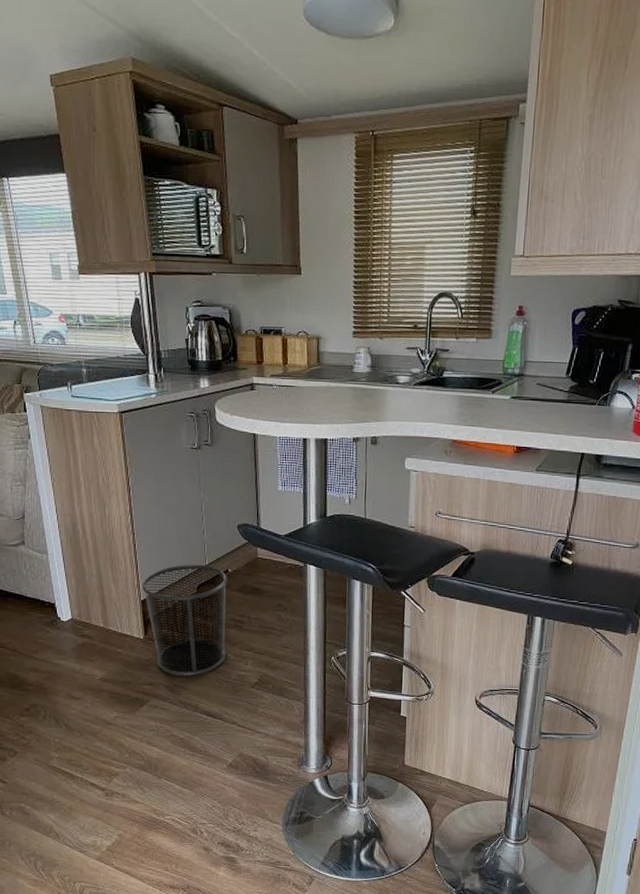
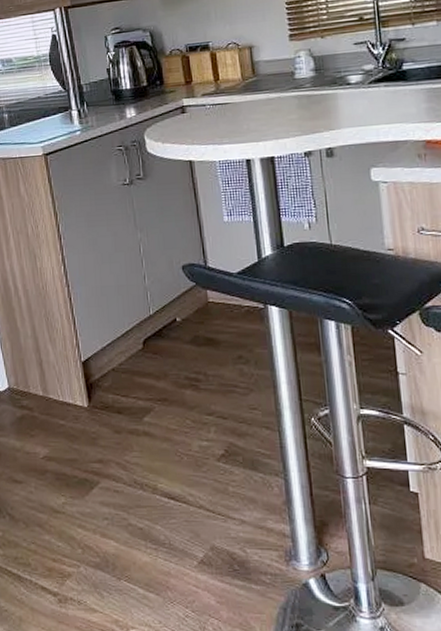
waste bin: present [142,564,228,676] -> none [82,315,184,449]

